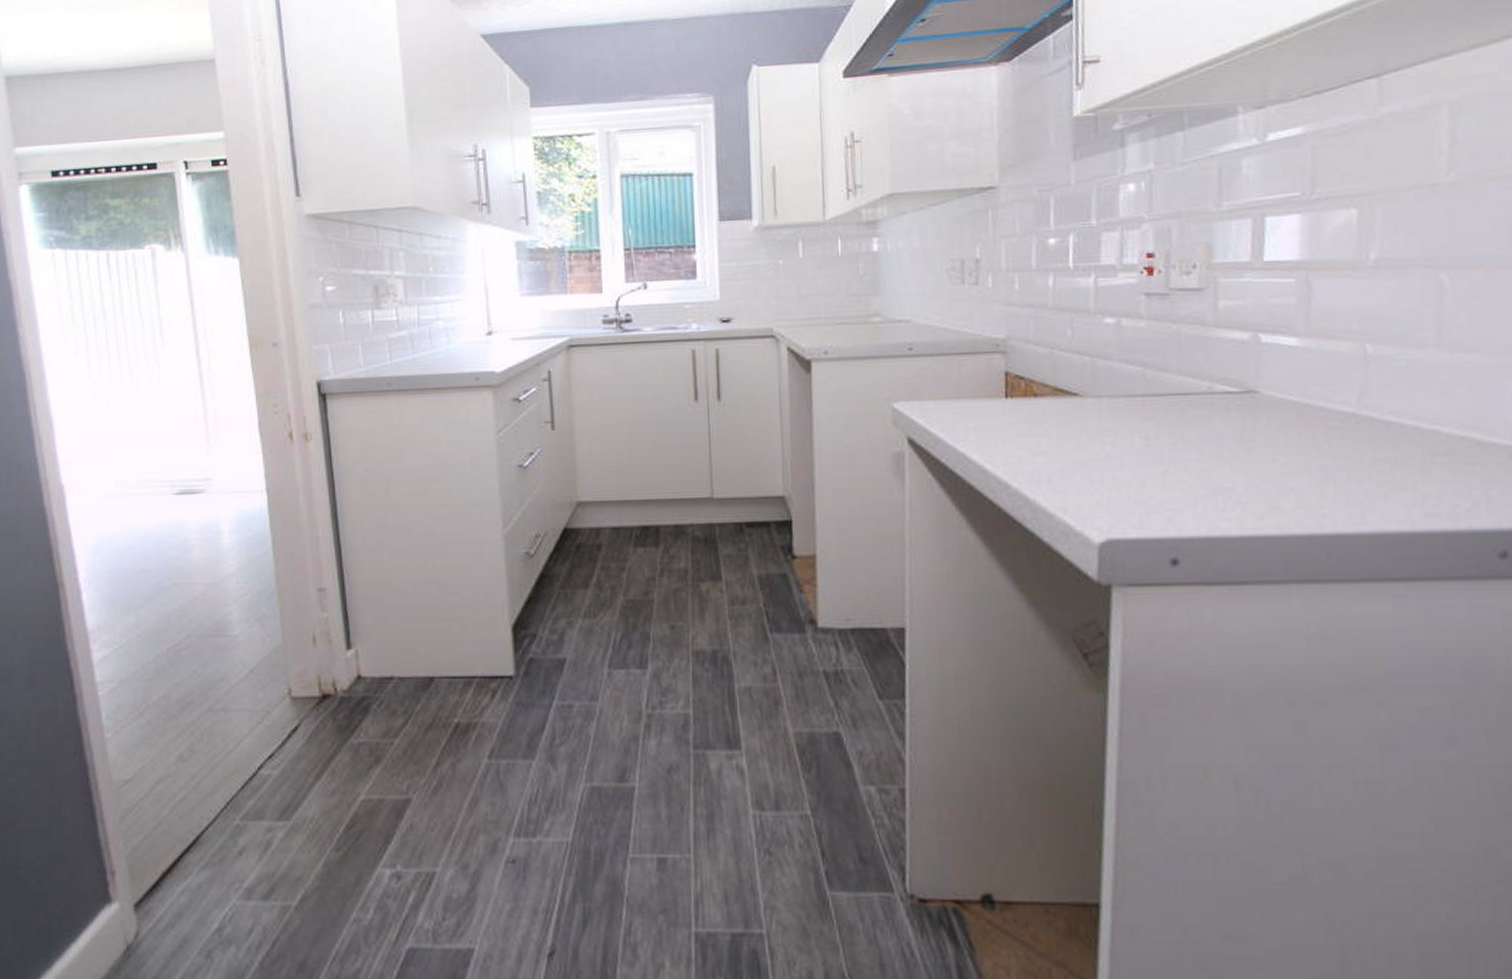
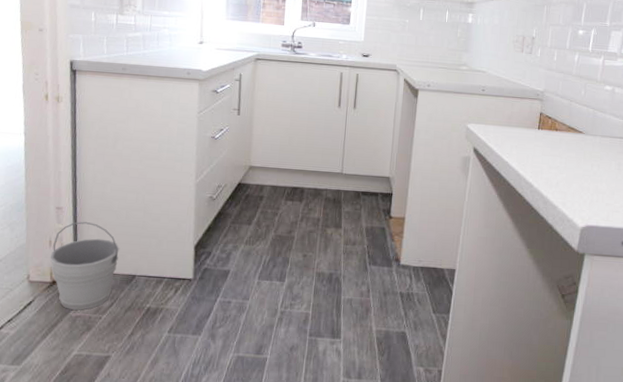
bucket: none [316,605,409,734] -> present [49,221,120,310]

